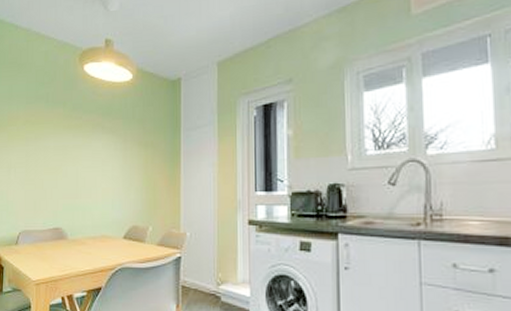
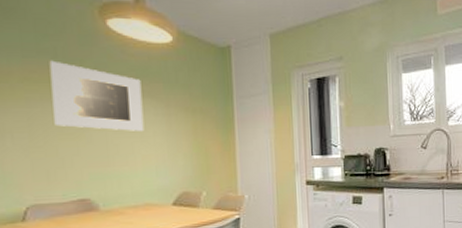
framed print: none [42,104,106,166] -> present [49,60,145,131]

